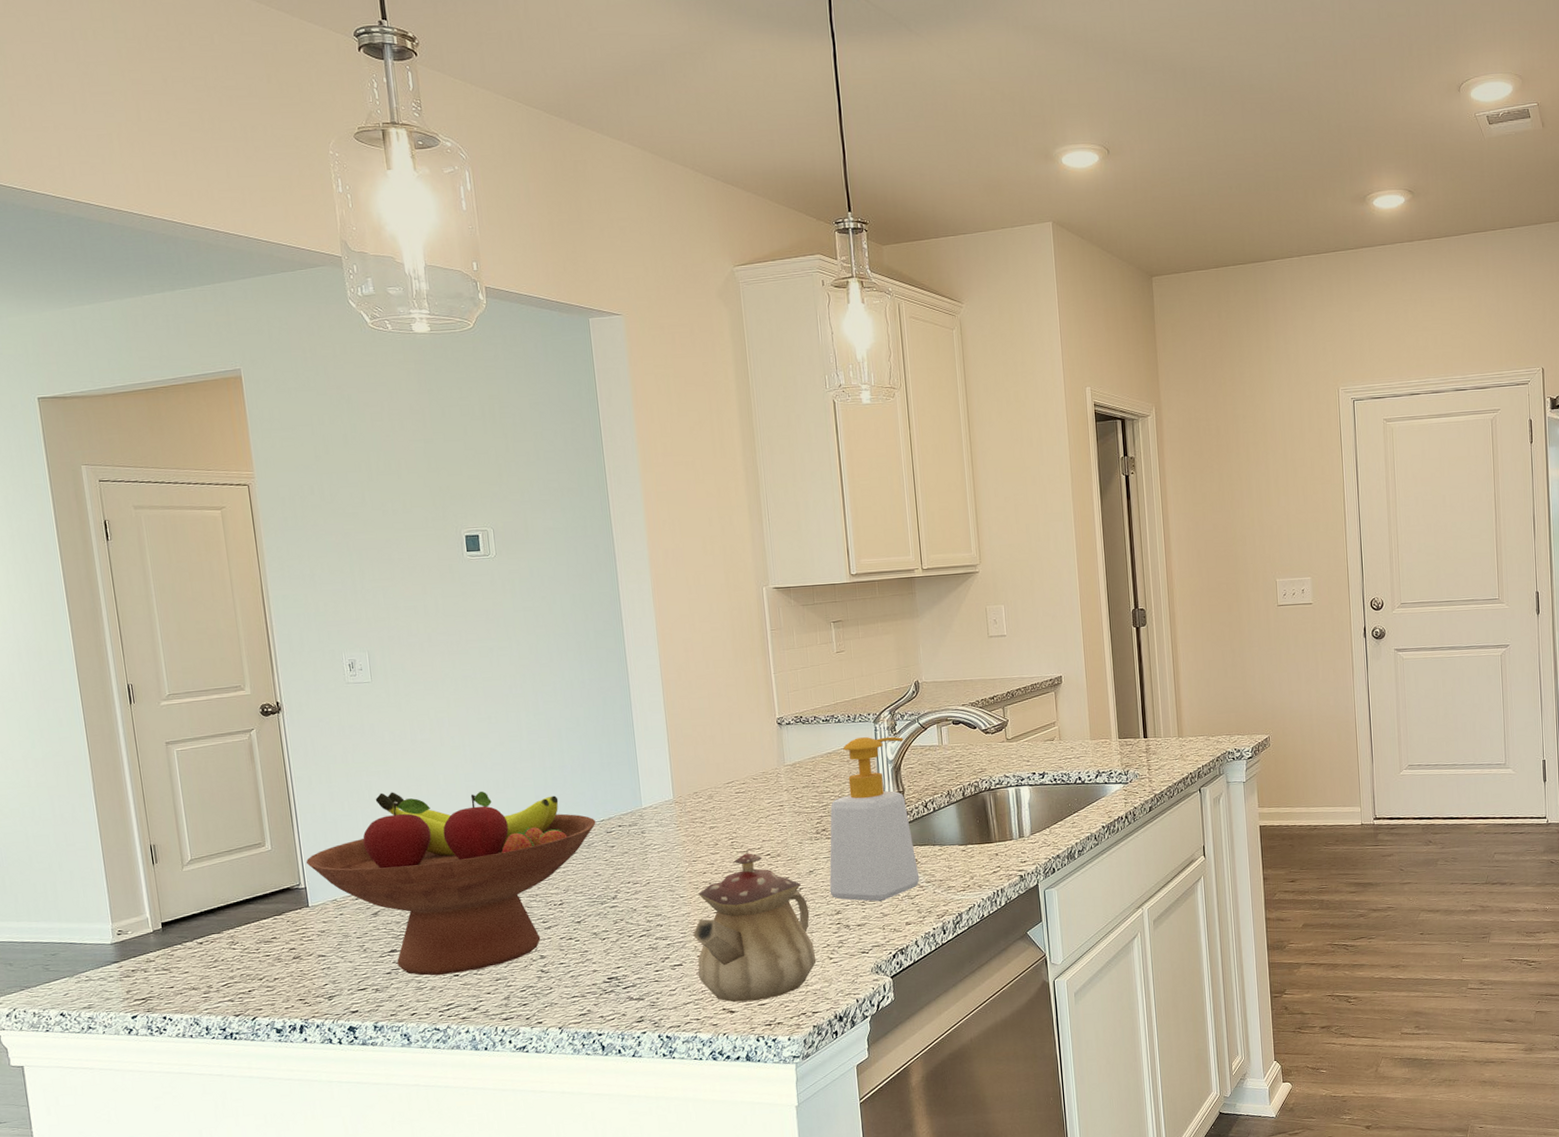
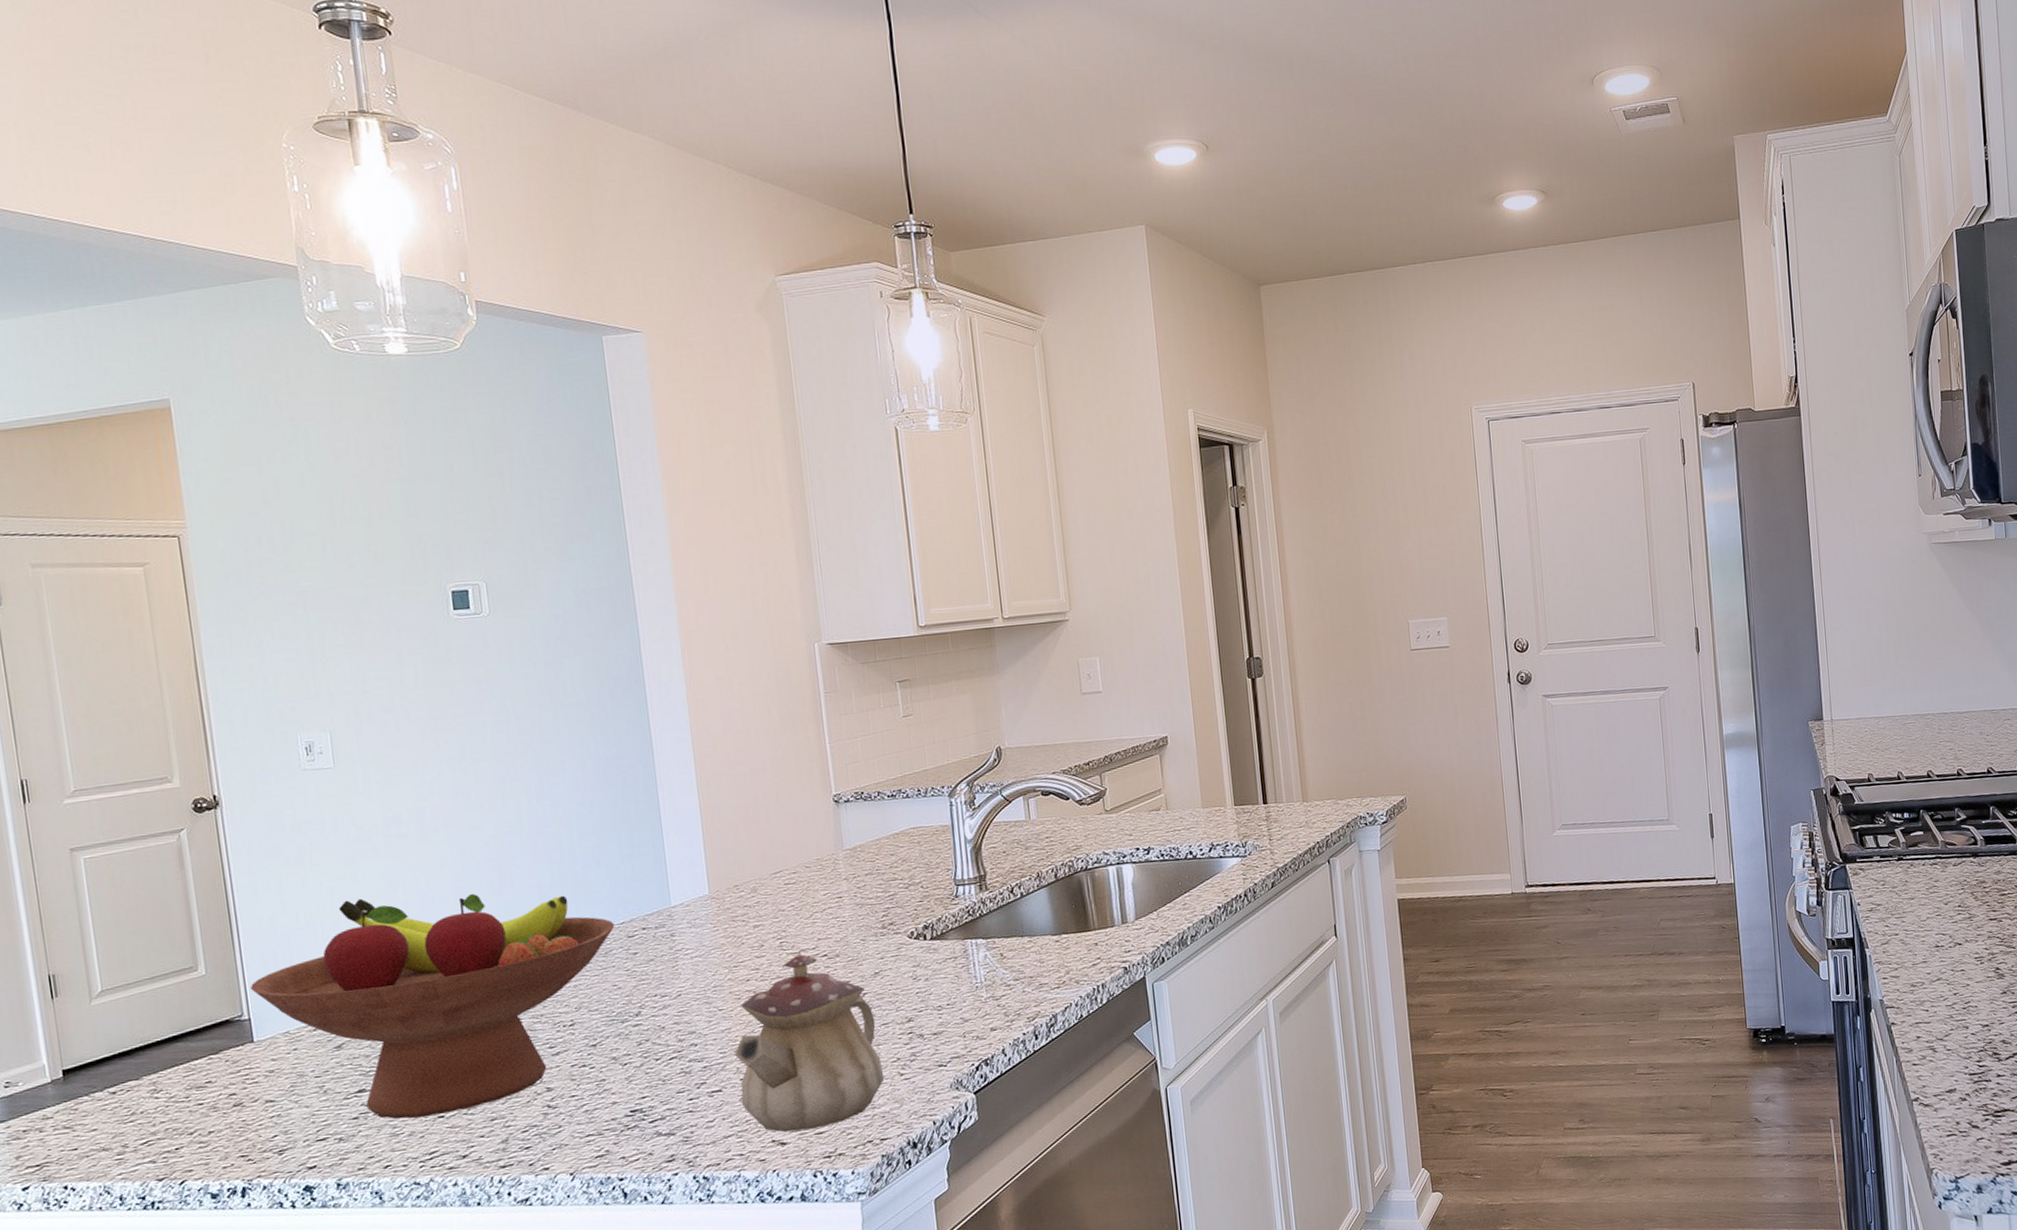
soap bottle: present [829,736,920,902] -> none [898,812,1006,1005]

